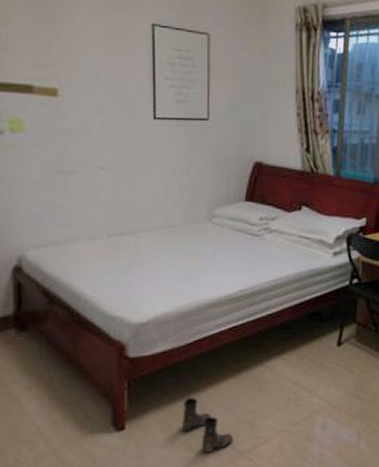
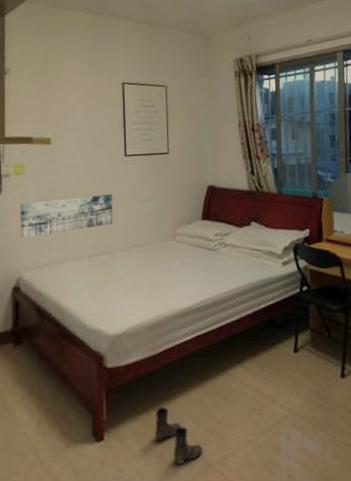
wall art: none [19,164,139,210] -> present [20,194,114,238]

